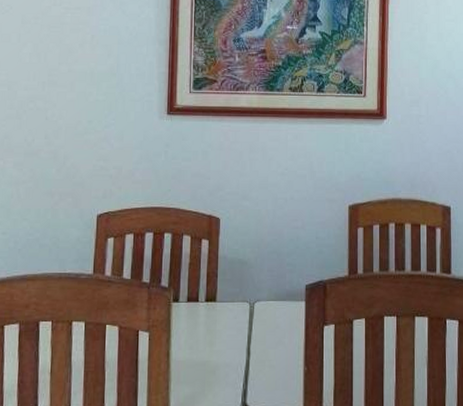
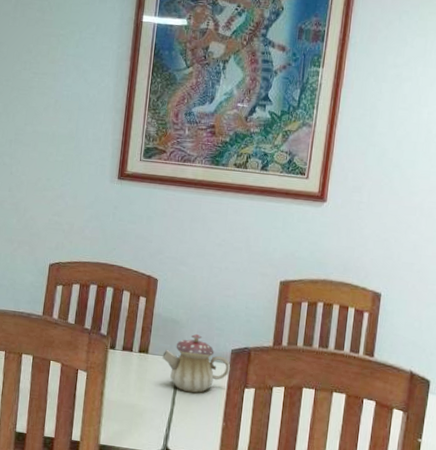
teapot: none [232,272,307,338] -> present [162,333,231,393]

